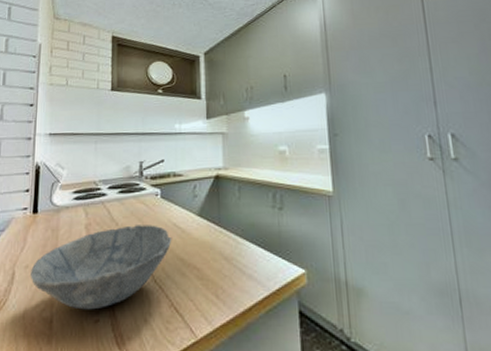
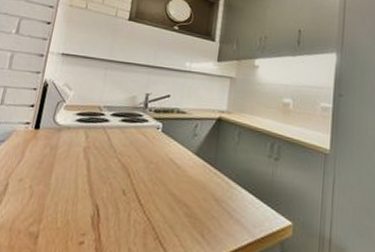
bowl: present [30,225,172,310] -> none [23,154,167,232]

